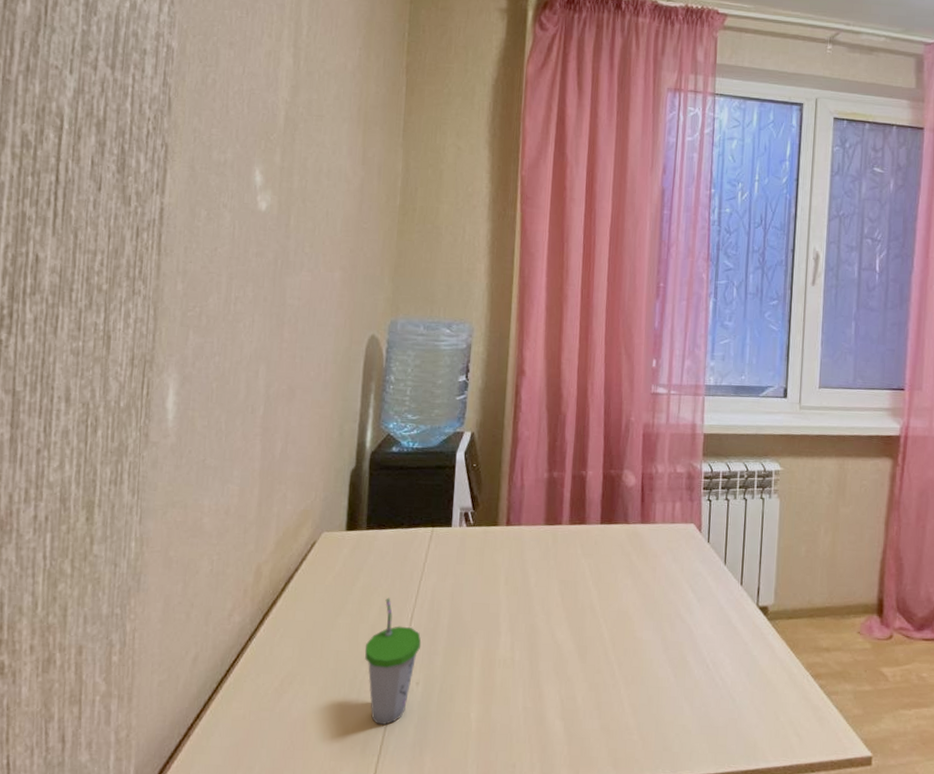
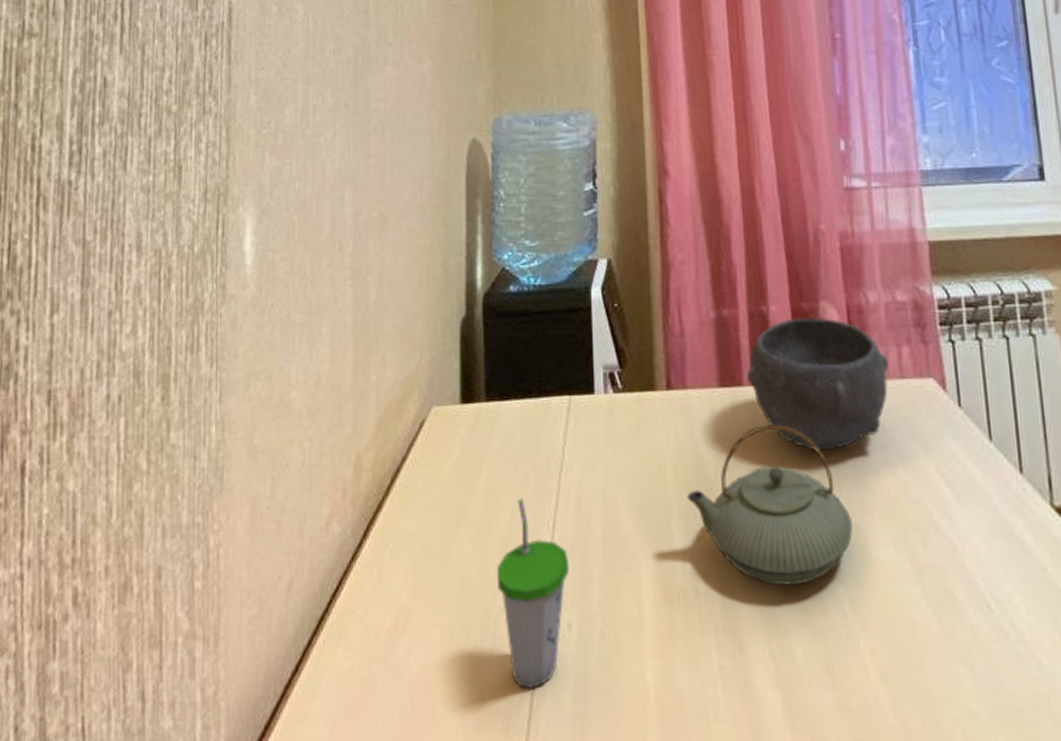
teapot: none [513,551,626,656] -> present [687,424,853,586]
bowl: none [565,480,666,569] -> present [746,318,889,451]

